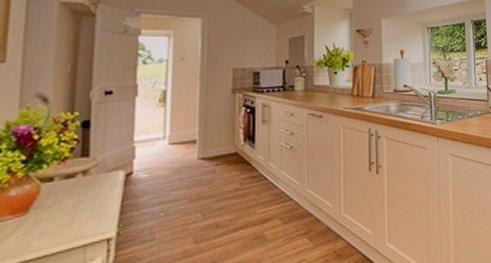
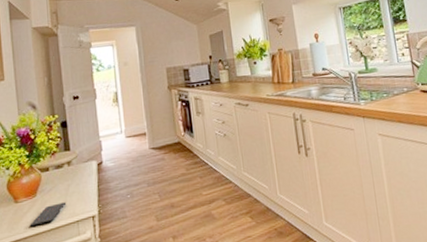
smartphone: none [10,221,73,255] -> present [29,202,67,228]

